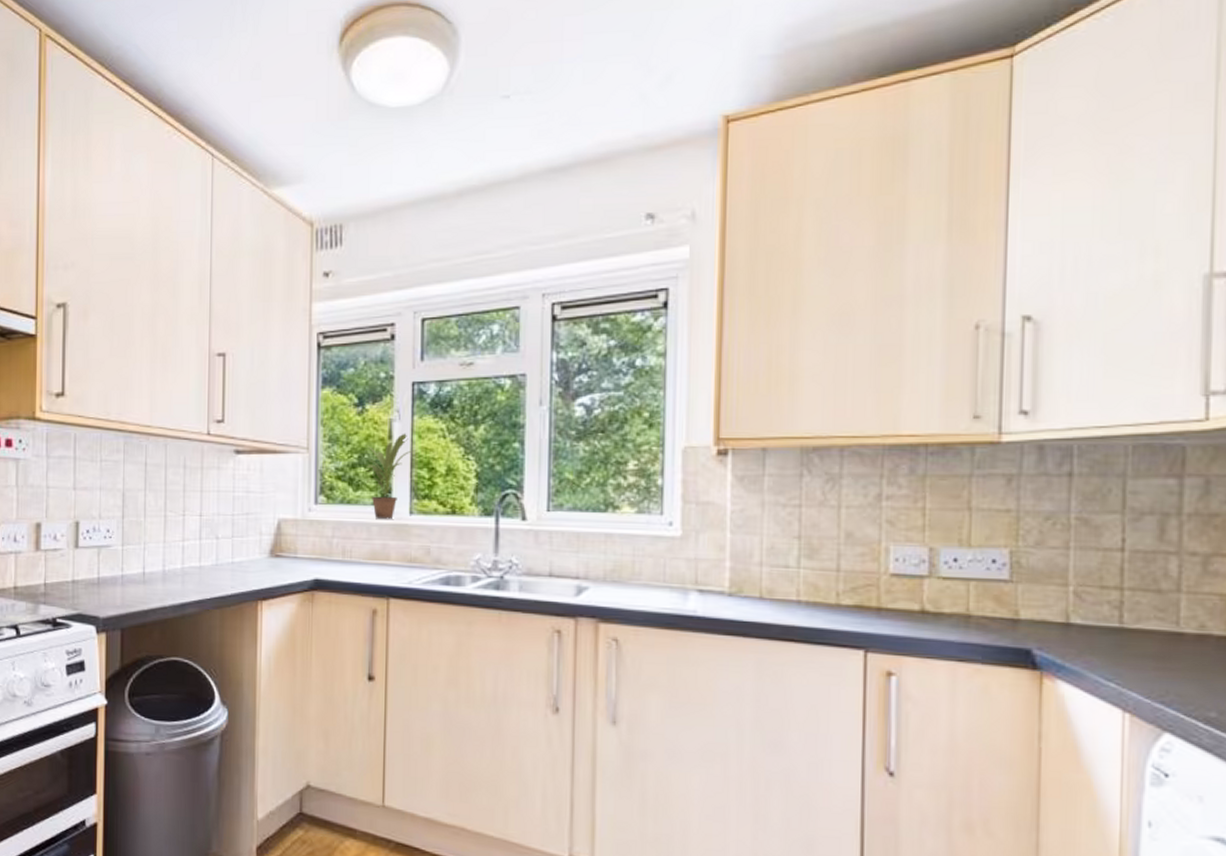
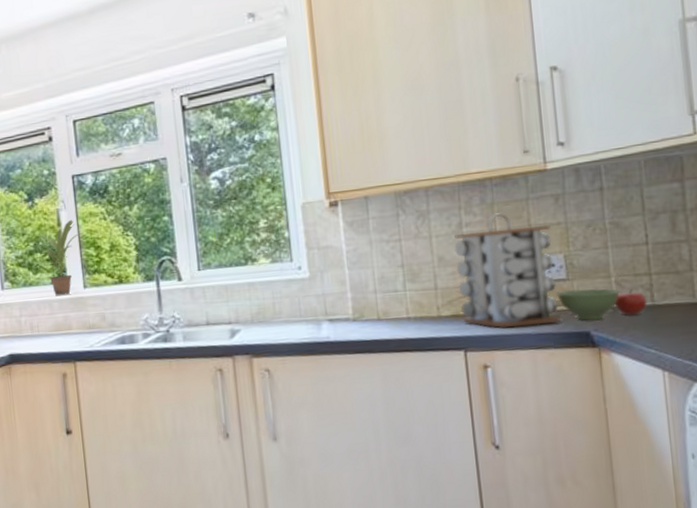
spice rack: none [866,488,996,634] -> present [454,213,561,329]
bowl: none [994,593,1078,637] -> present [557,288,620,322]
fruit: none [1068,604,1113,636] -> present [614,289,647,315]

